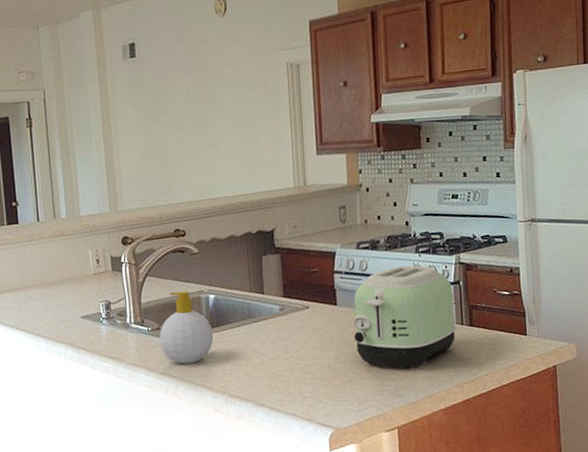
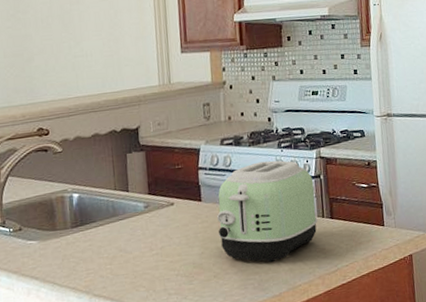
soap bottle: present [159,291,214,365] -> none [21,190,78,265]

